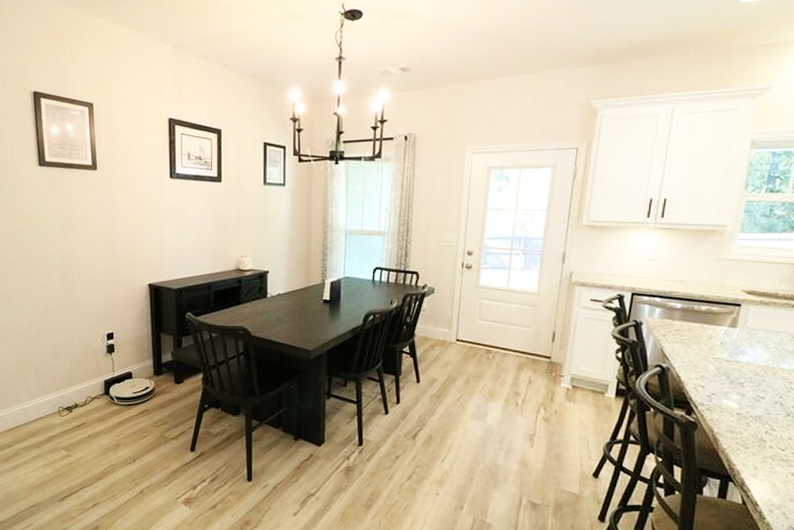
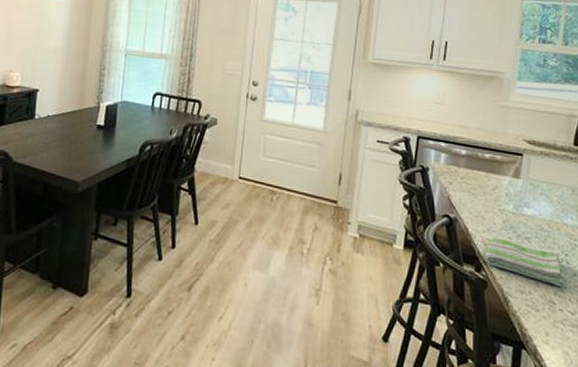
dish towel: none [695,384,779,427] -> present [484,238,566,287]

